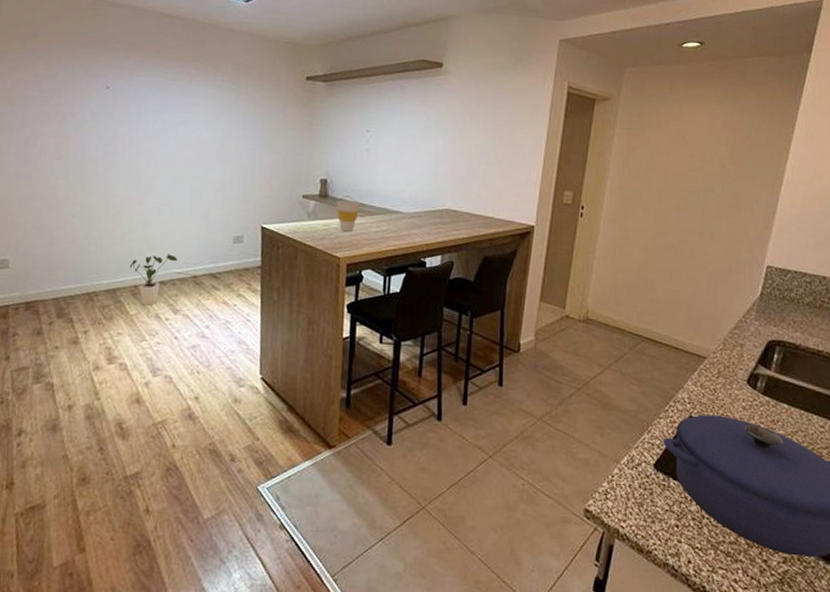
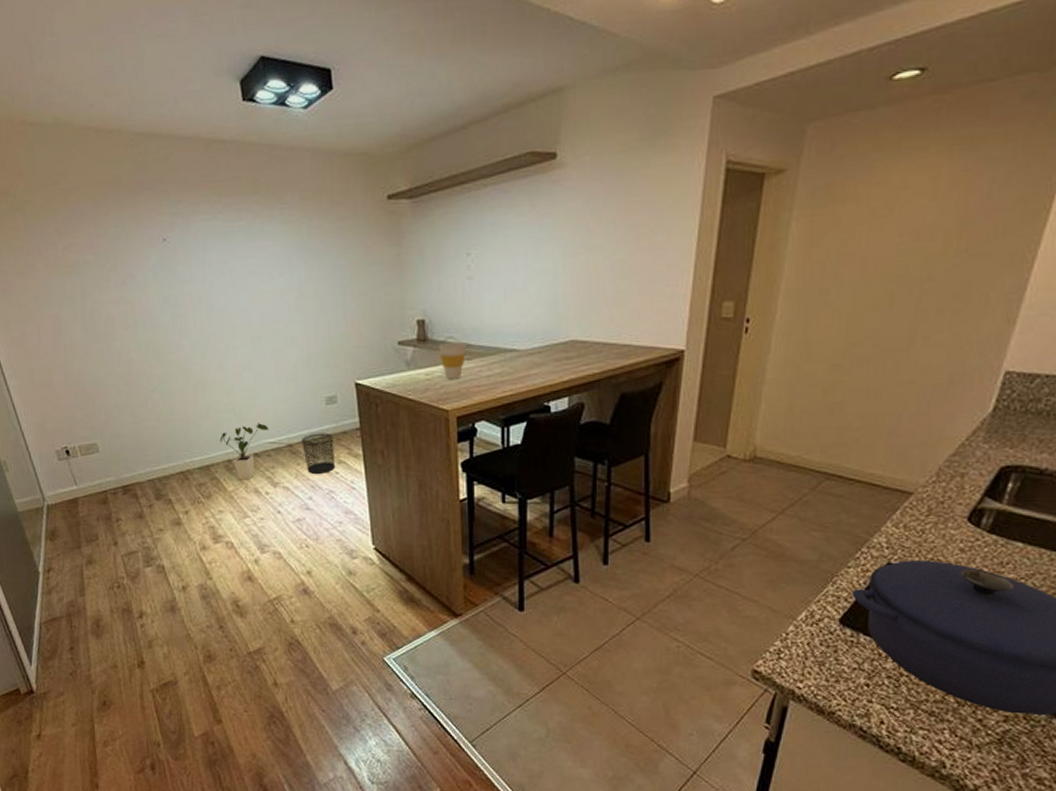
waste bin: none [205,267,236,305] -> present [300,433,335,474]

